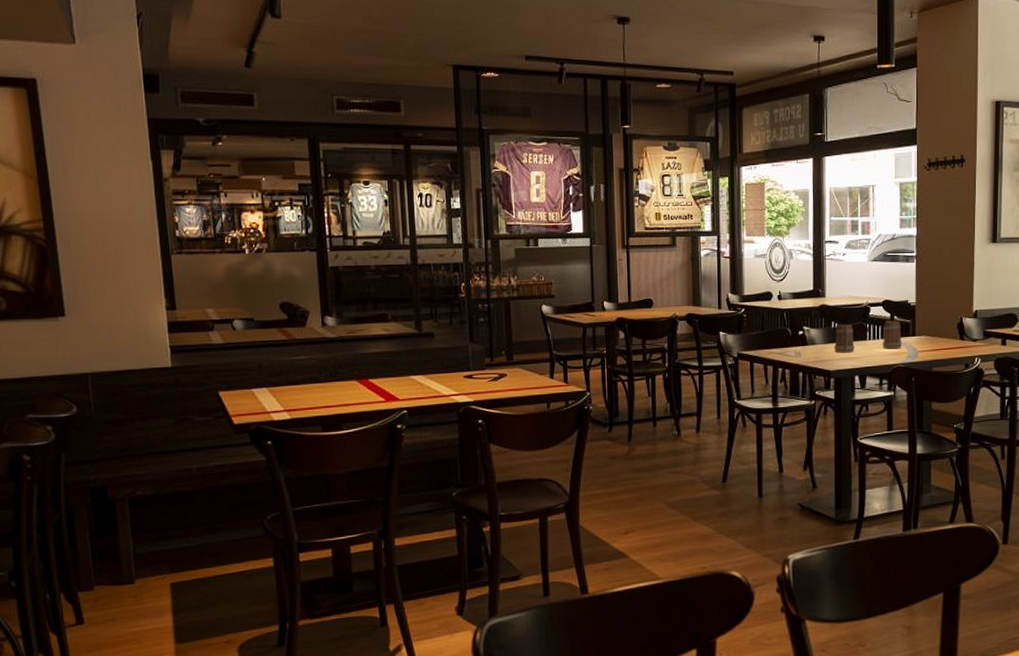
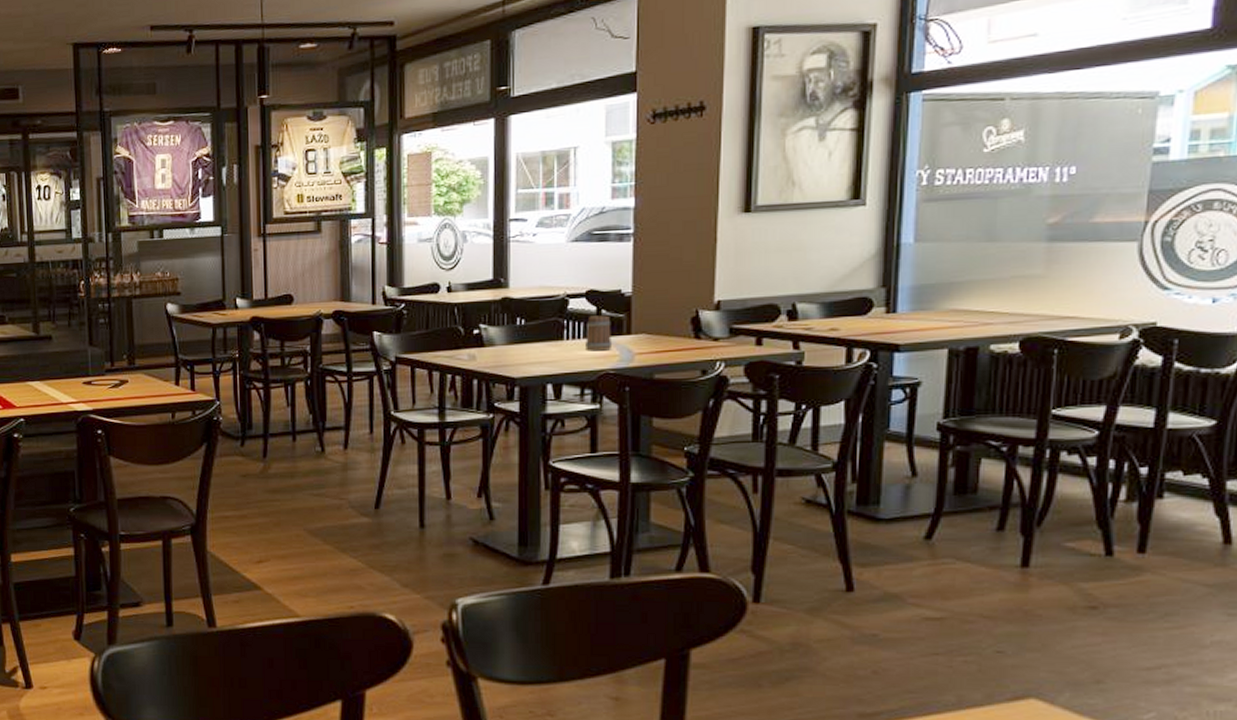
beer mug: present [834,324,855,353] -> none [519,321,547,356]

